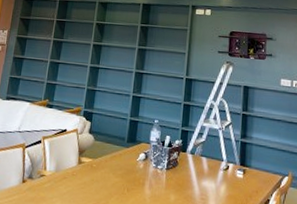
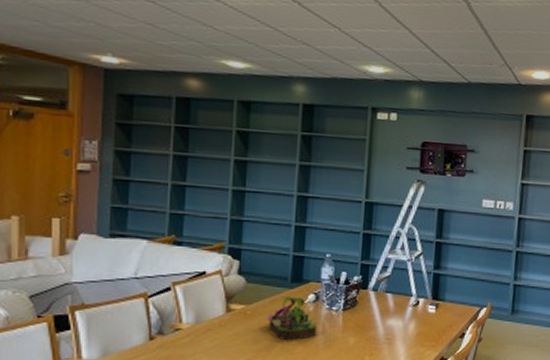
plant: none [108,154,146,193] -> present [268,296,317,340]

